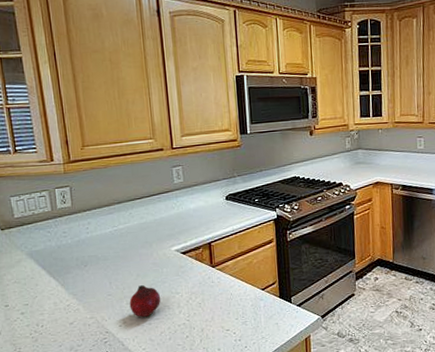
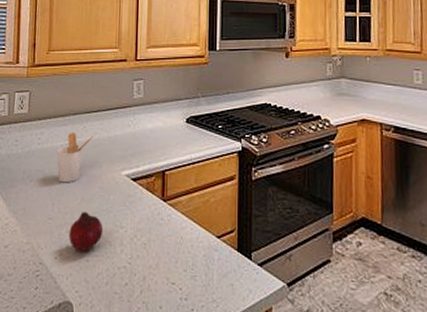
utensil holder: none [107,218,141,264] -> present [57,132,94,183]

